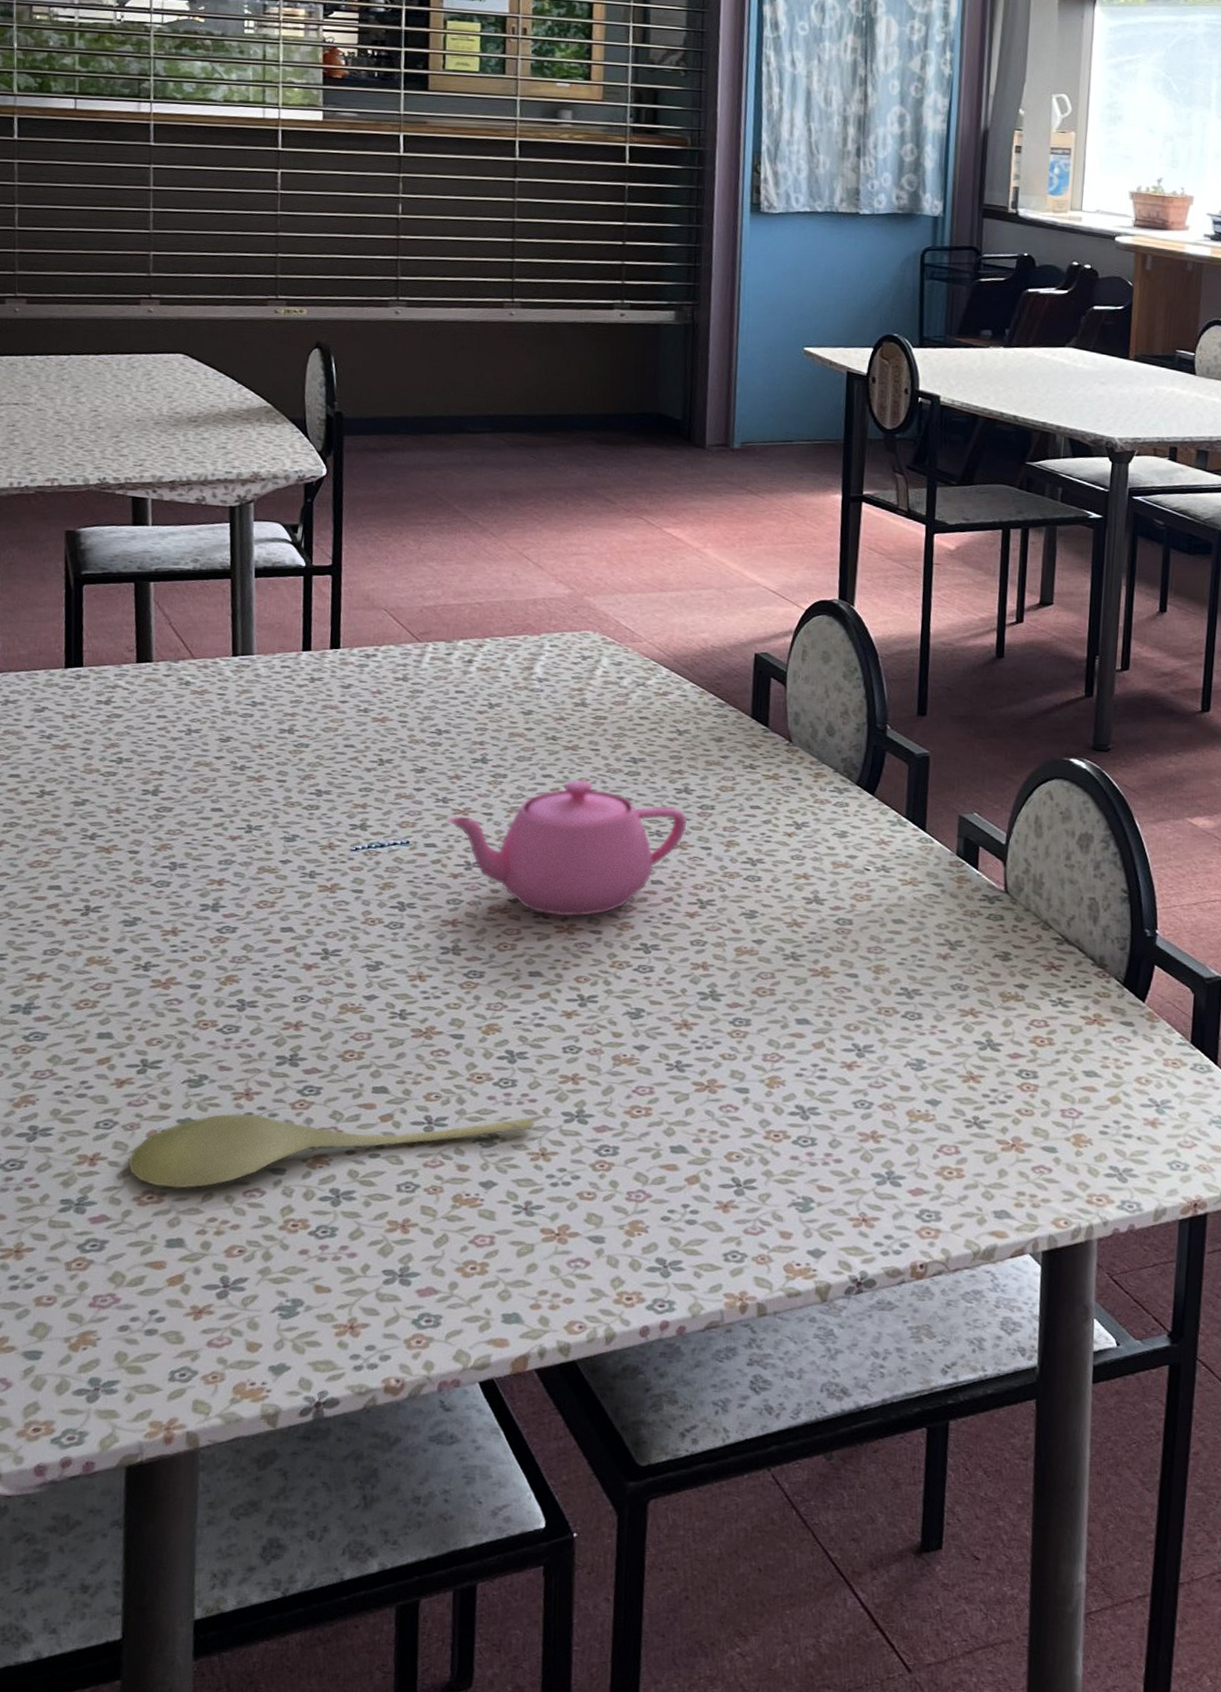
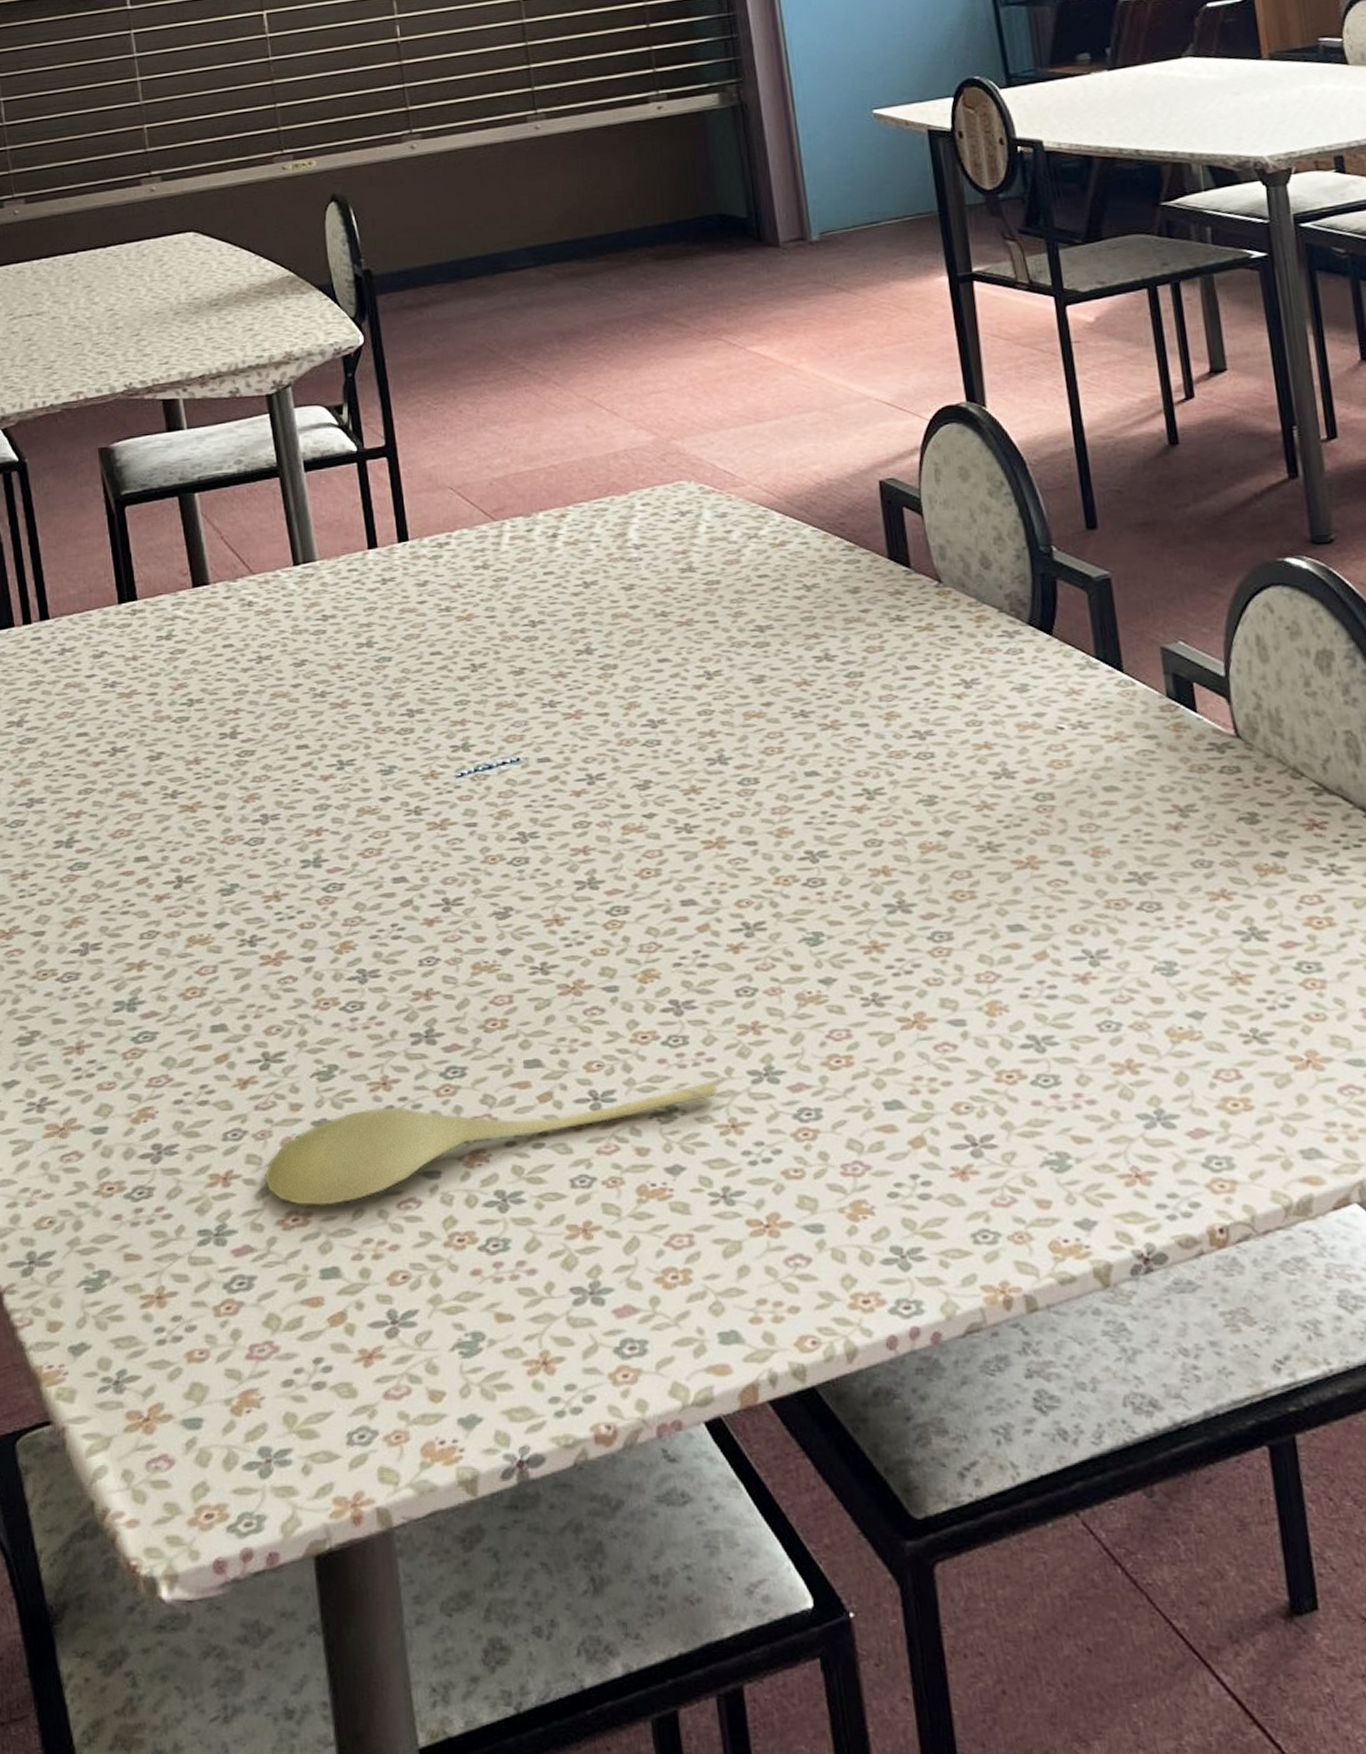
teapot: present [446,779,688,917] -> none [556,660,836,829]

